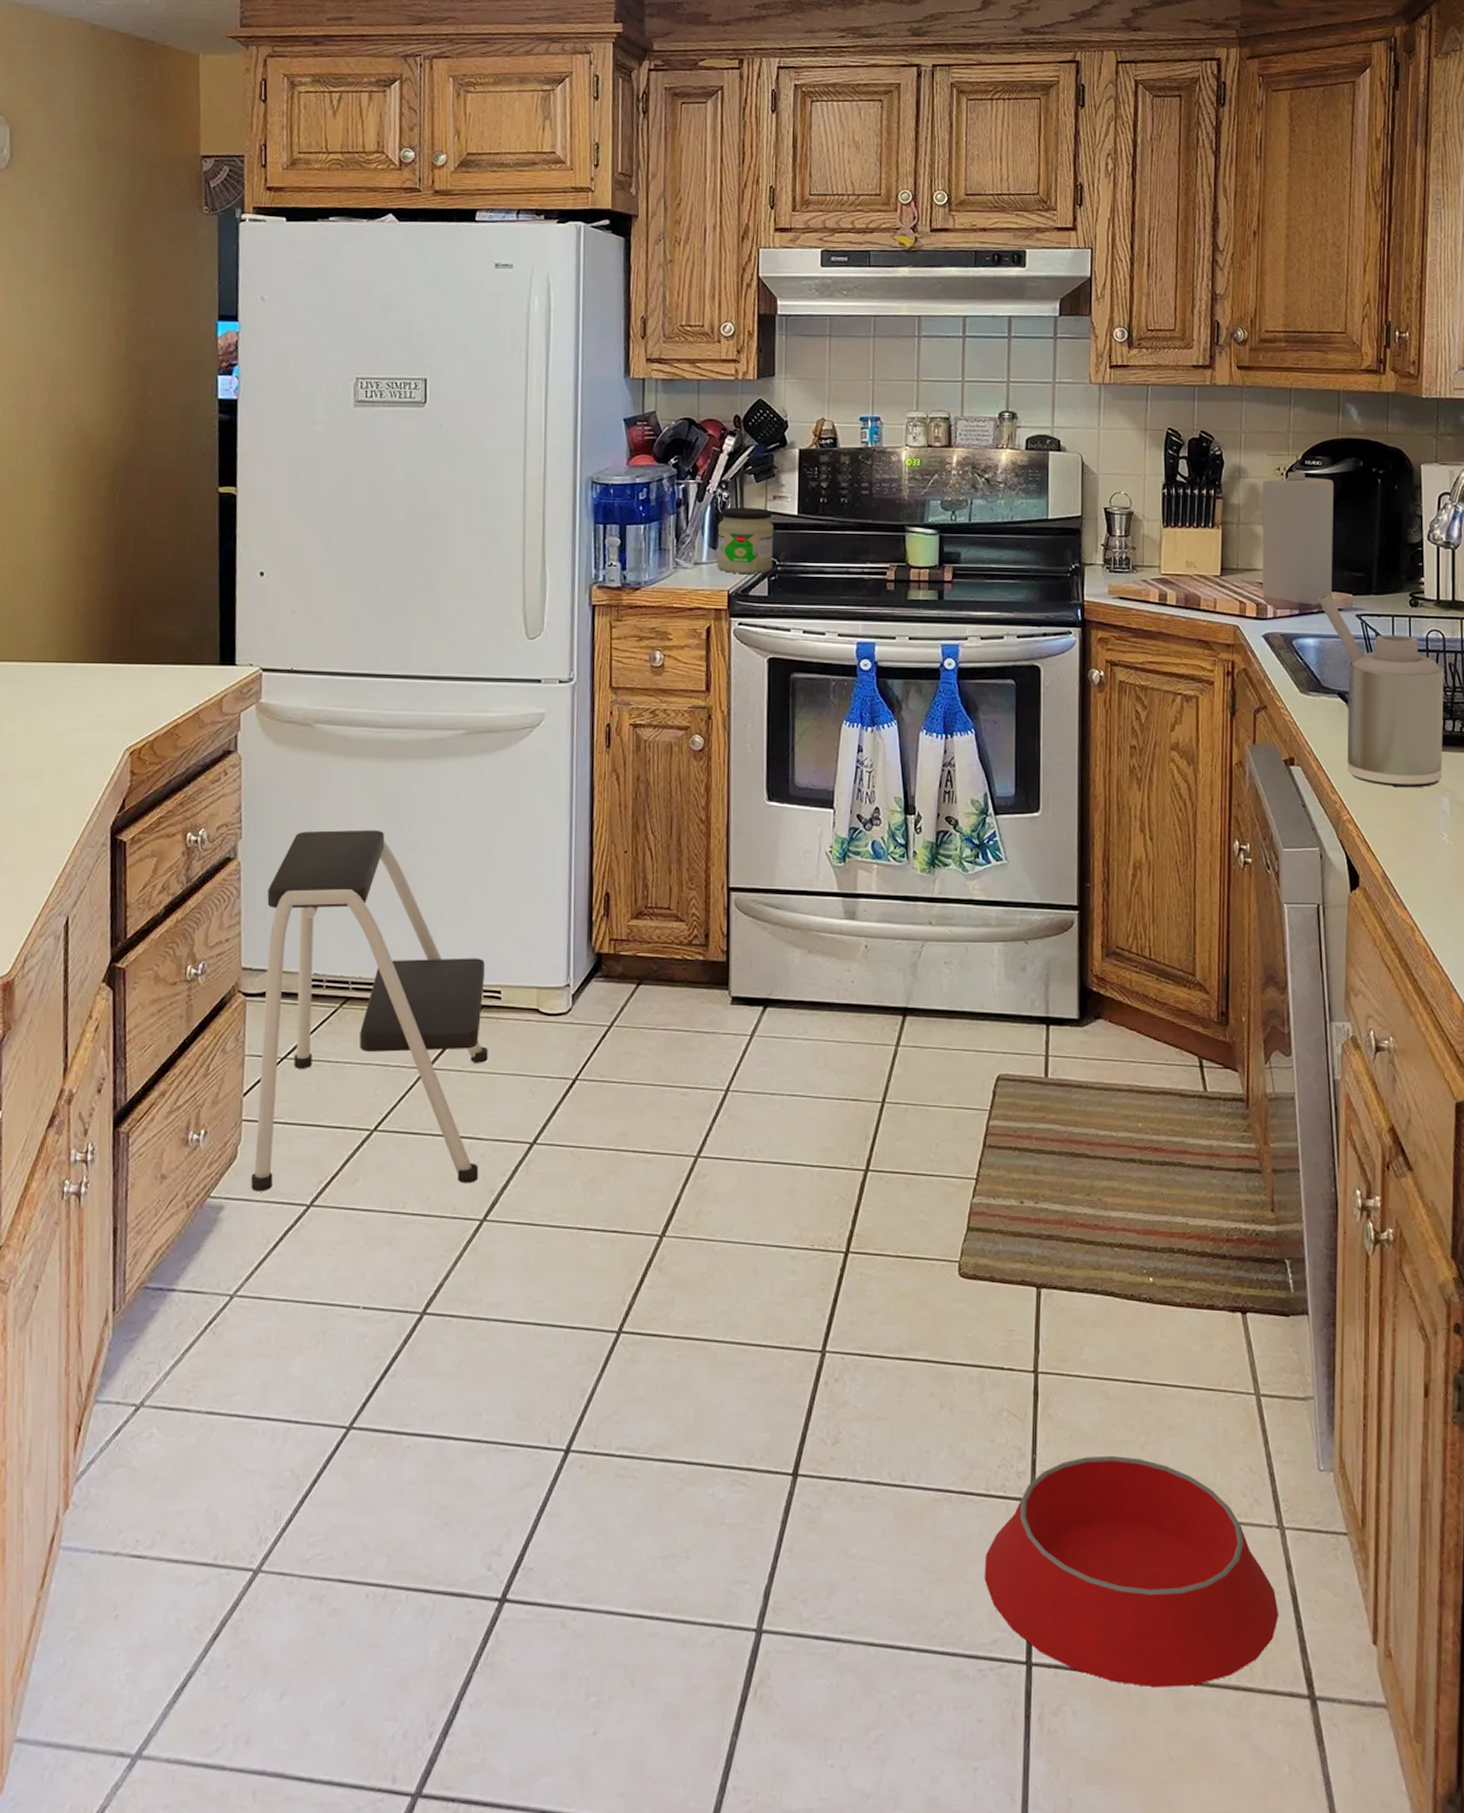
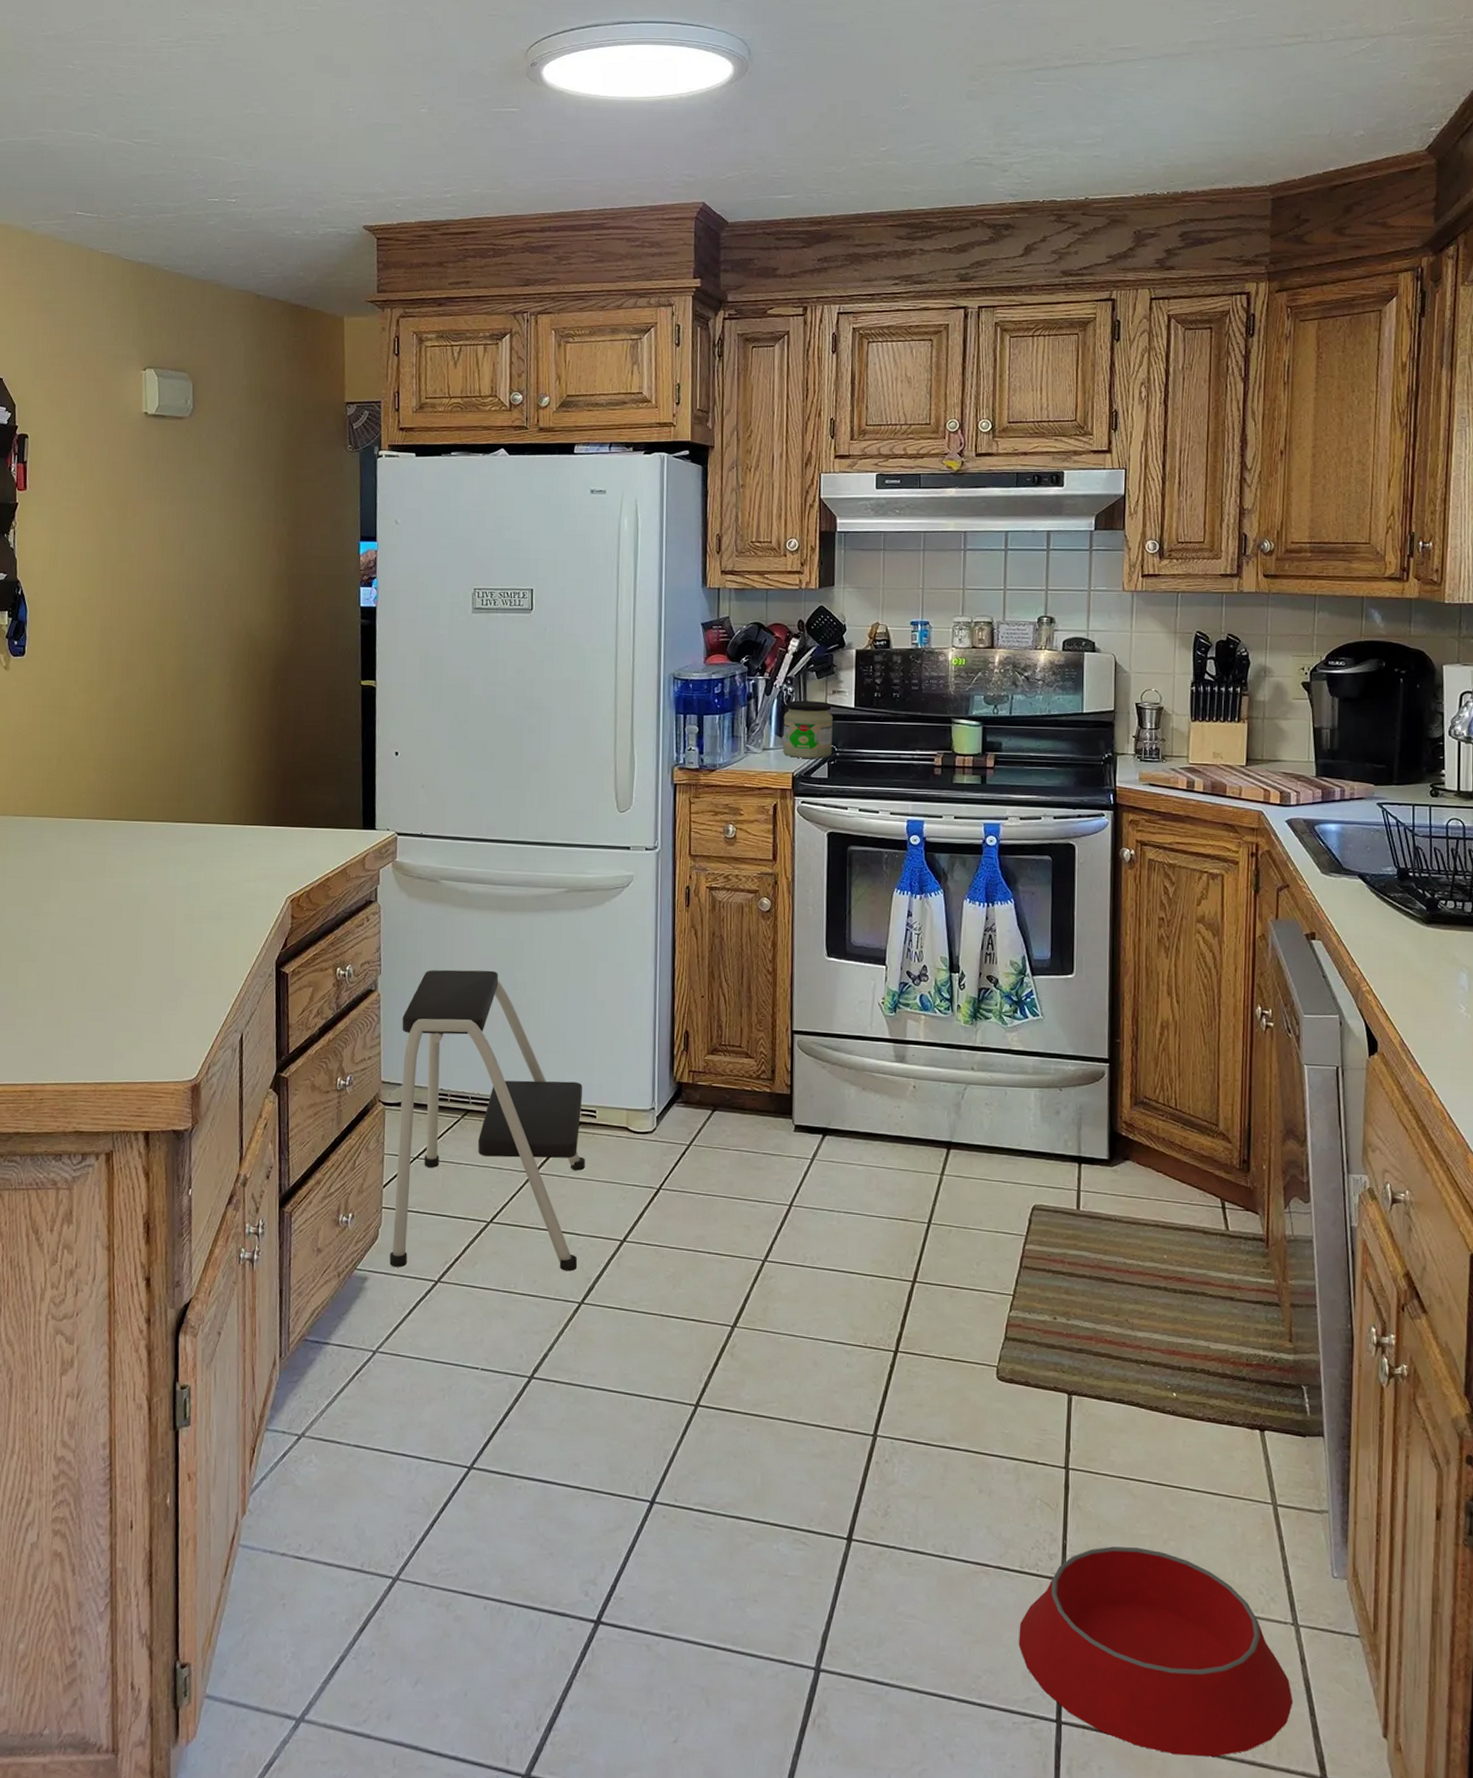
paper towel holder: present [1261,471,1334,610] -> none [1285,671,1356,799]
soap dispenser: present [1318,594,1444,788] -> none [1340,784,1464,963]

